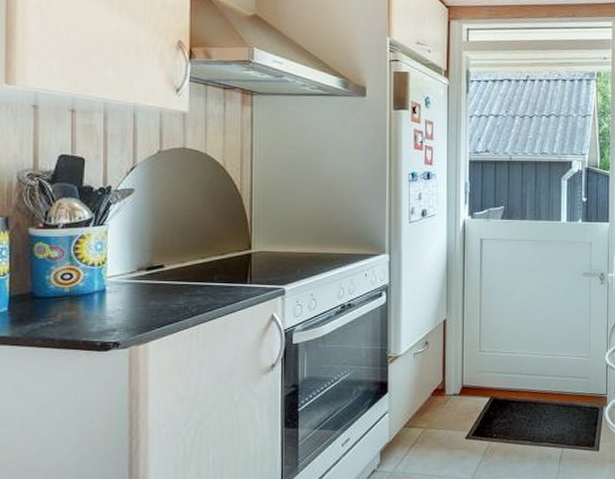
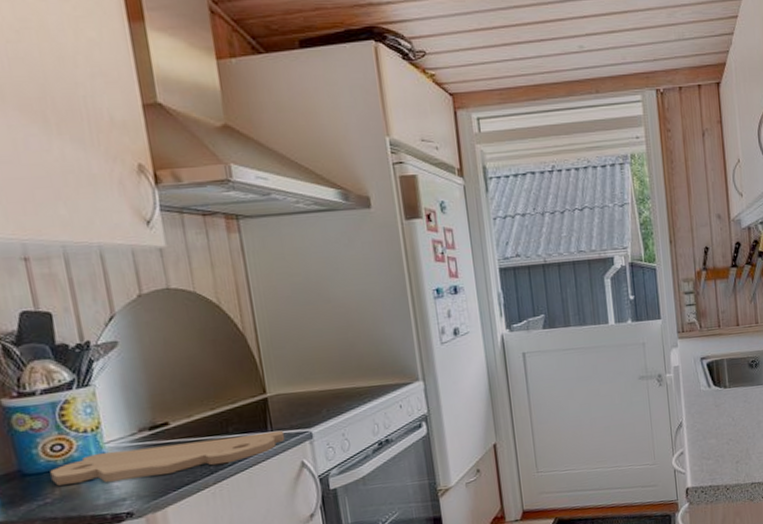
cutting board: none [57,284,261,314] -> present [50,430,285,486]

